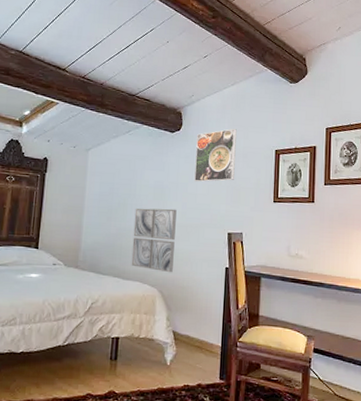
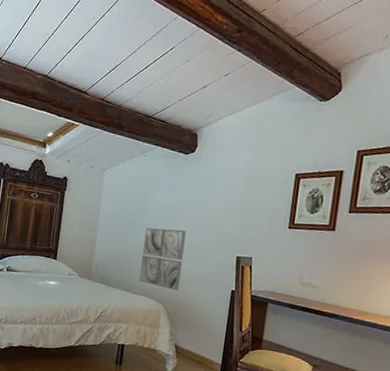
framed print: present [194,129,237,182] -> none [206,151,255,205]

